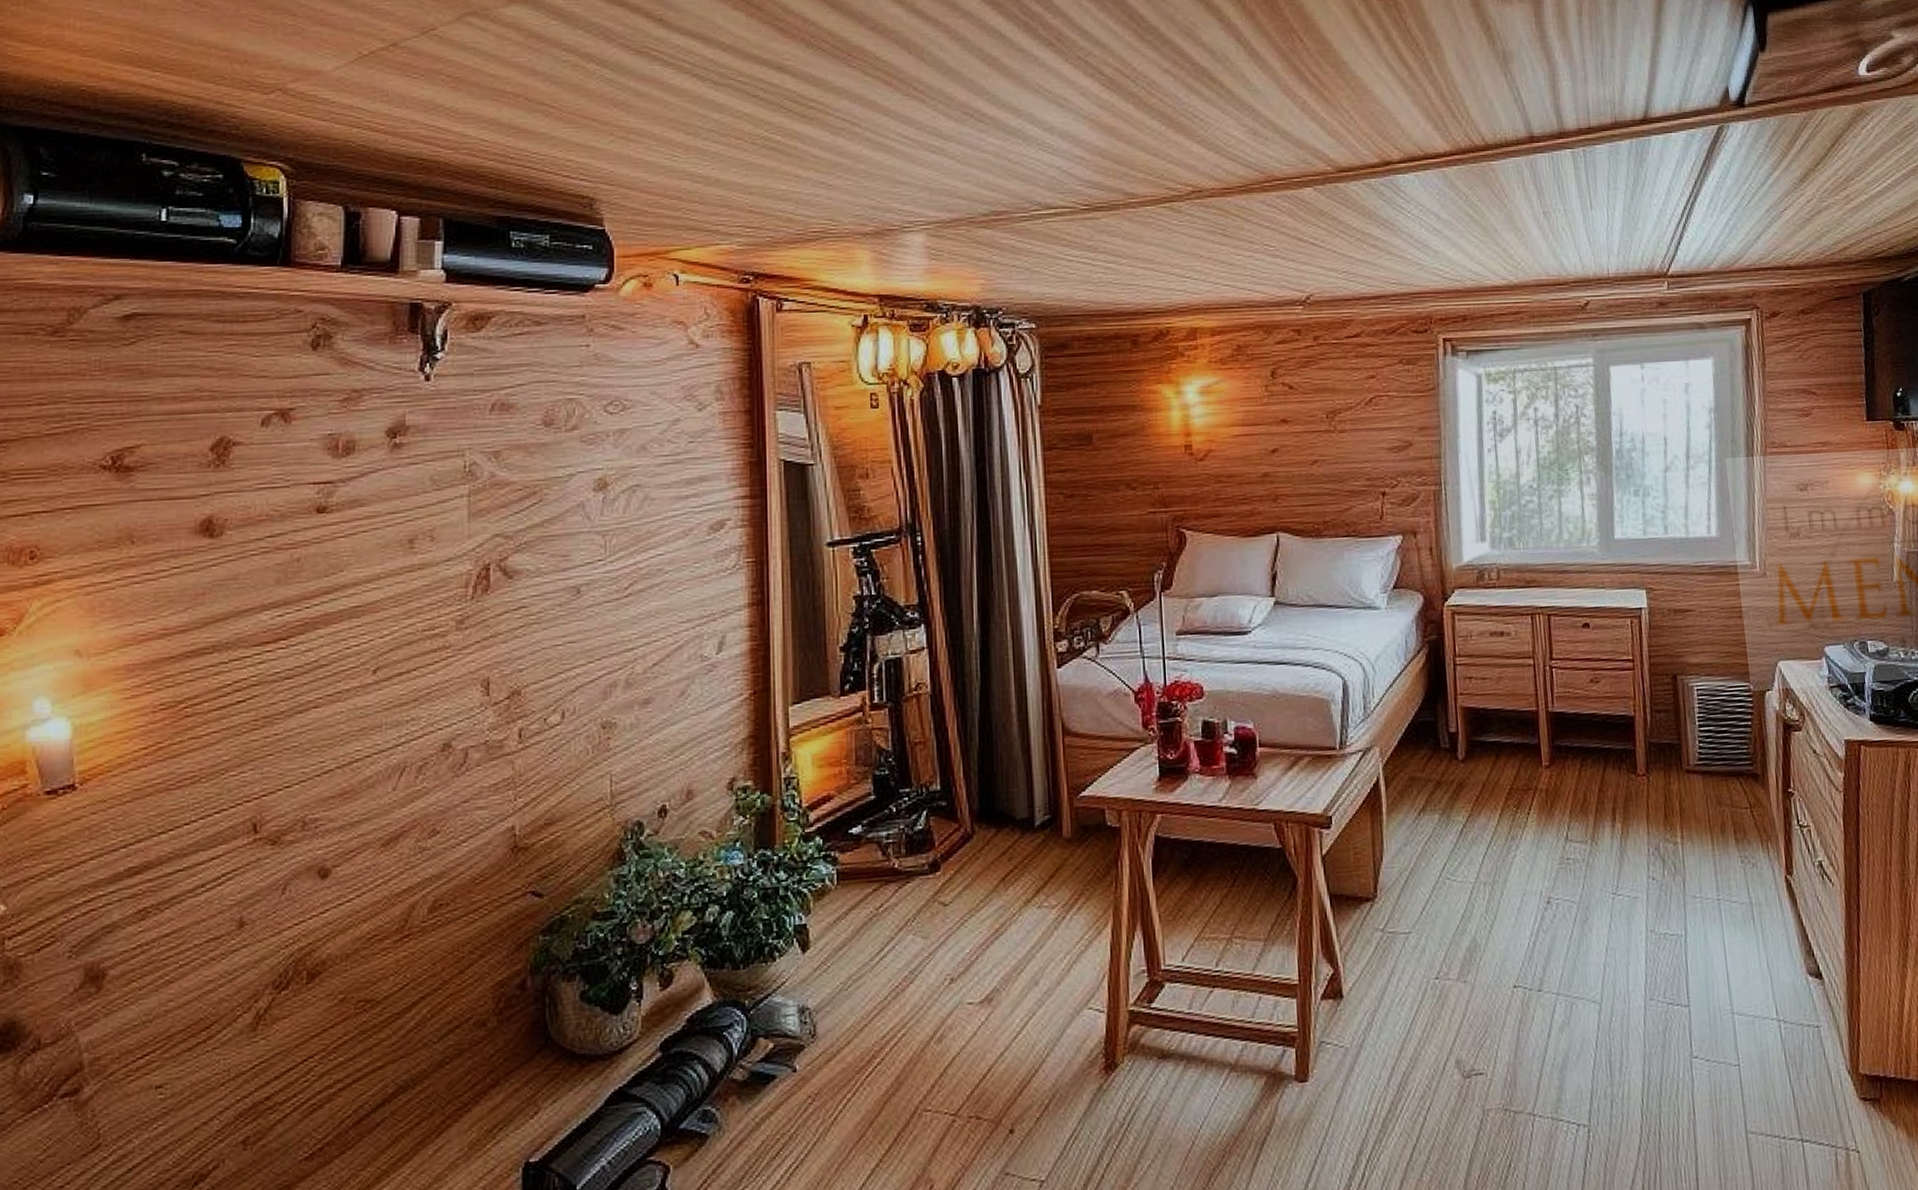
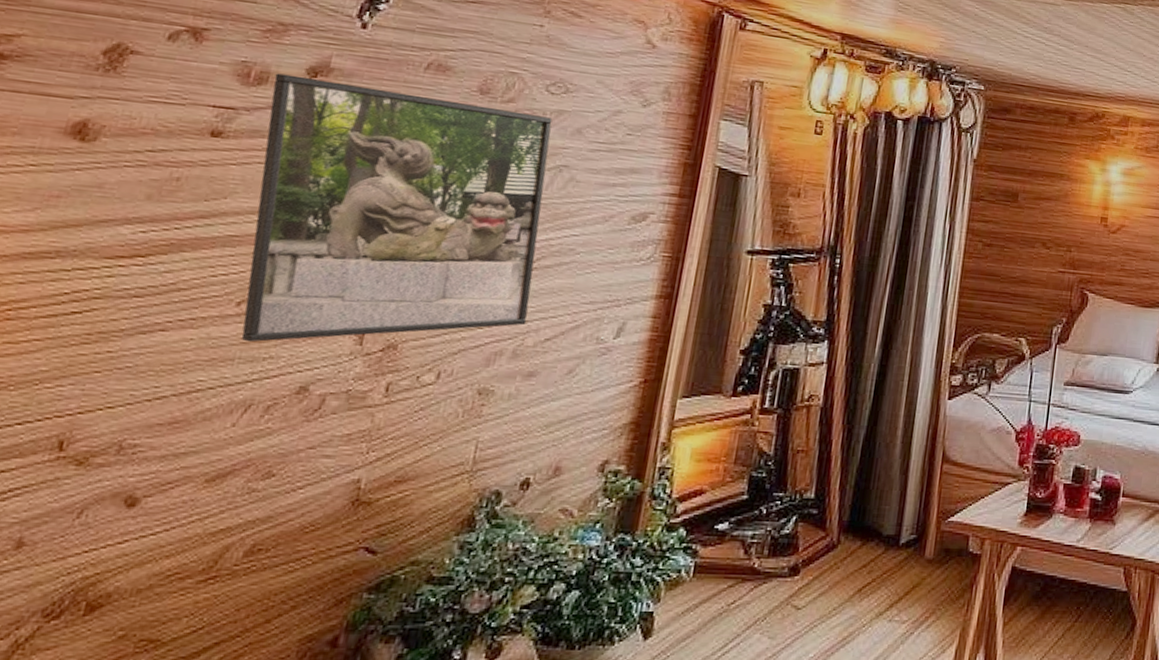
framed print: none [360,438,632,708] -> present [241,73,553,343]

